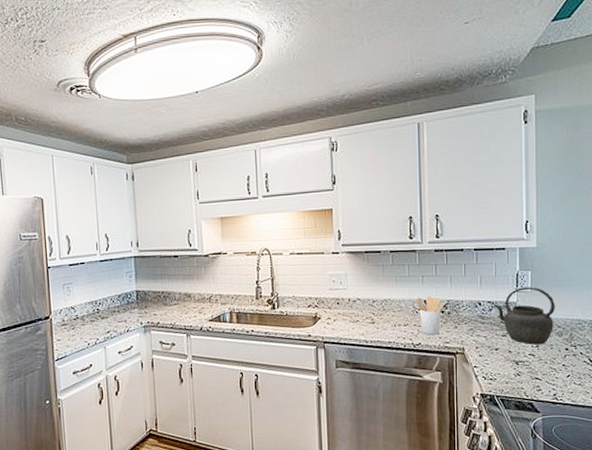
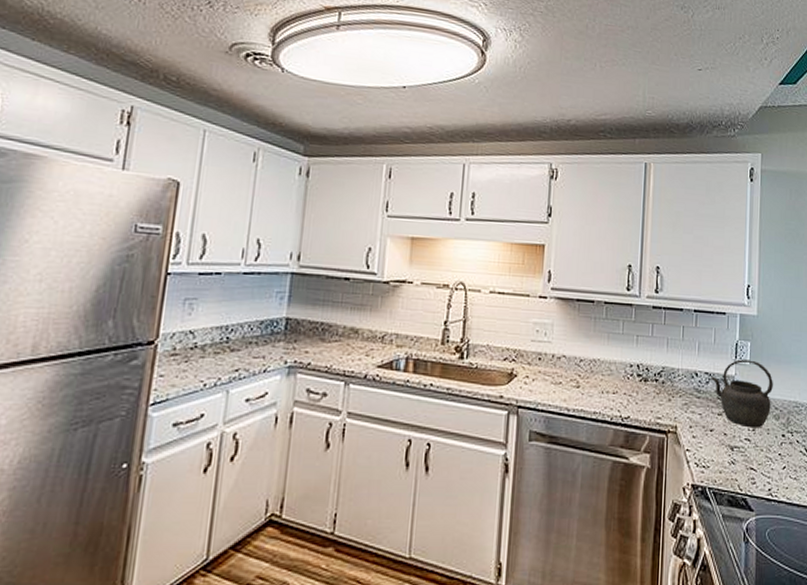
utensil holder: present [416,296,444,335] -> none [629,360,659,408]

